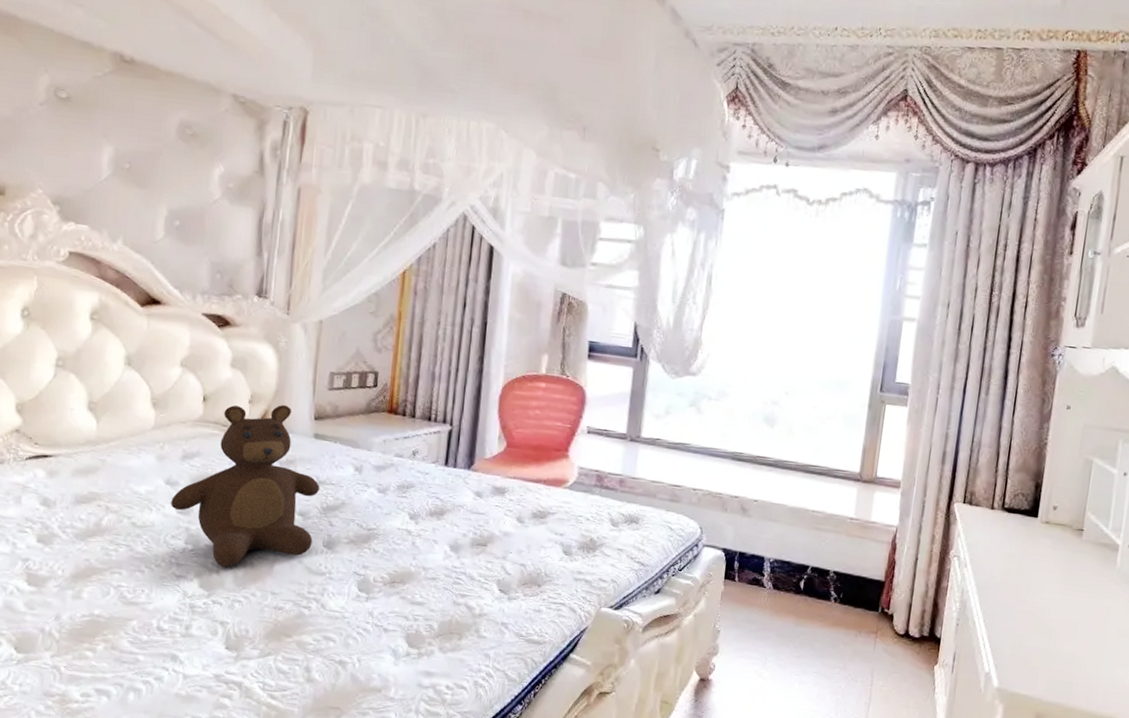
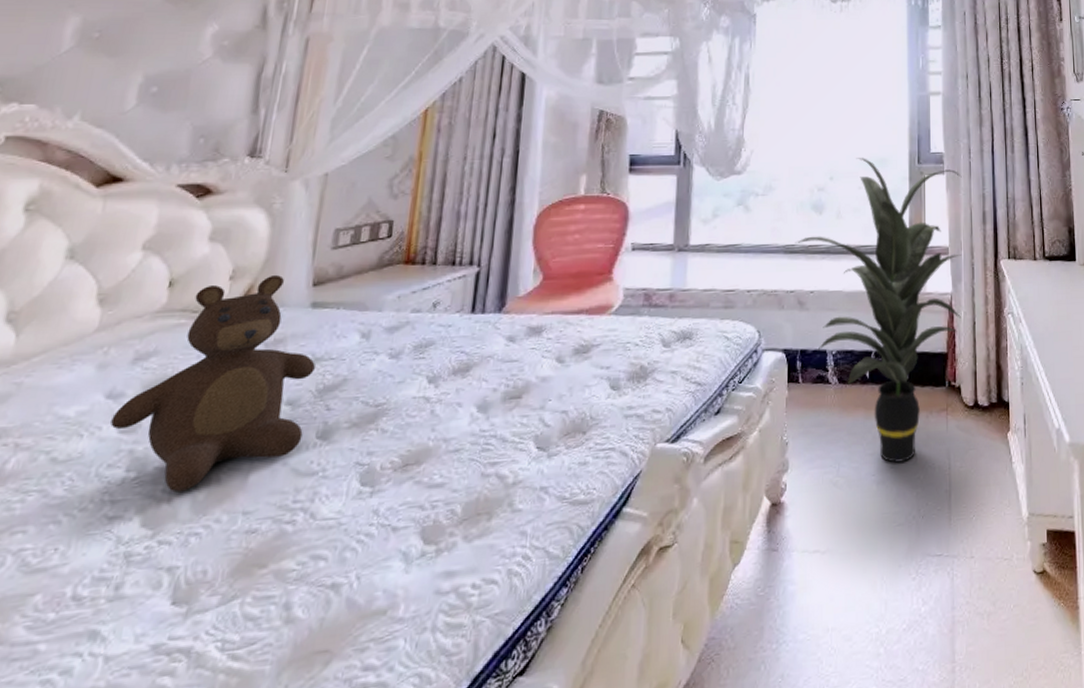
indoor plant: none [743,376,926,670] -> present [795,158,962,463]

